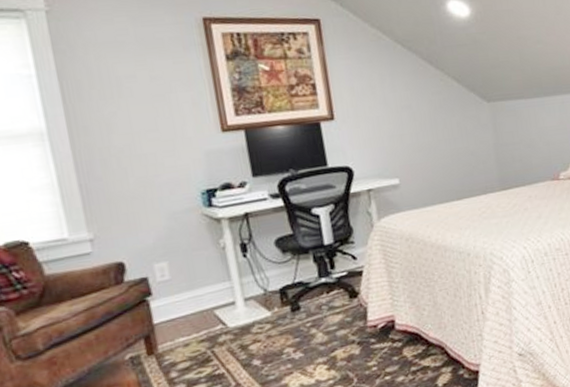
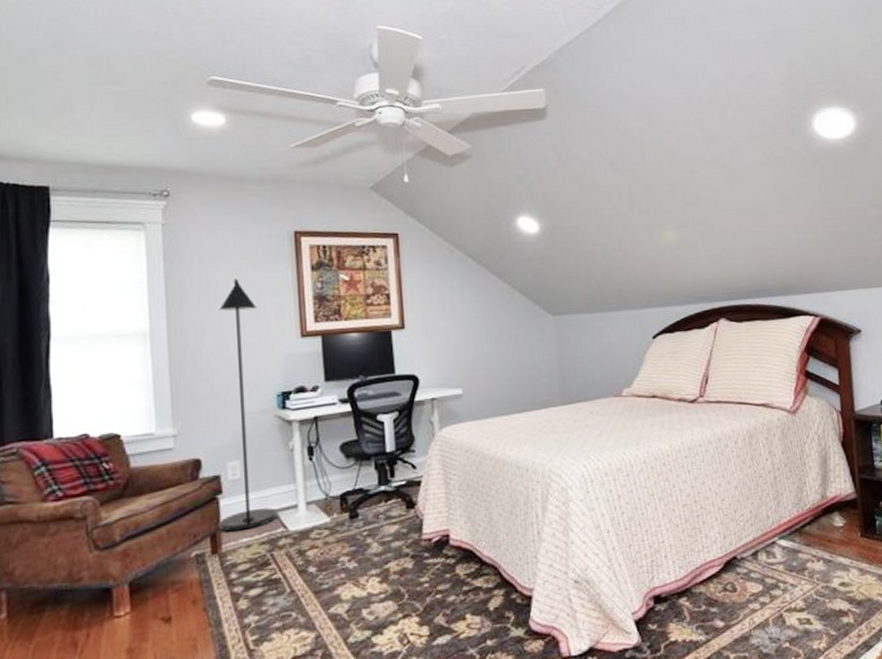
floor lamp: none [125,71,215,332] -> present [218,278,278,532]

